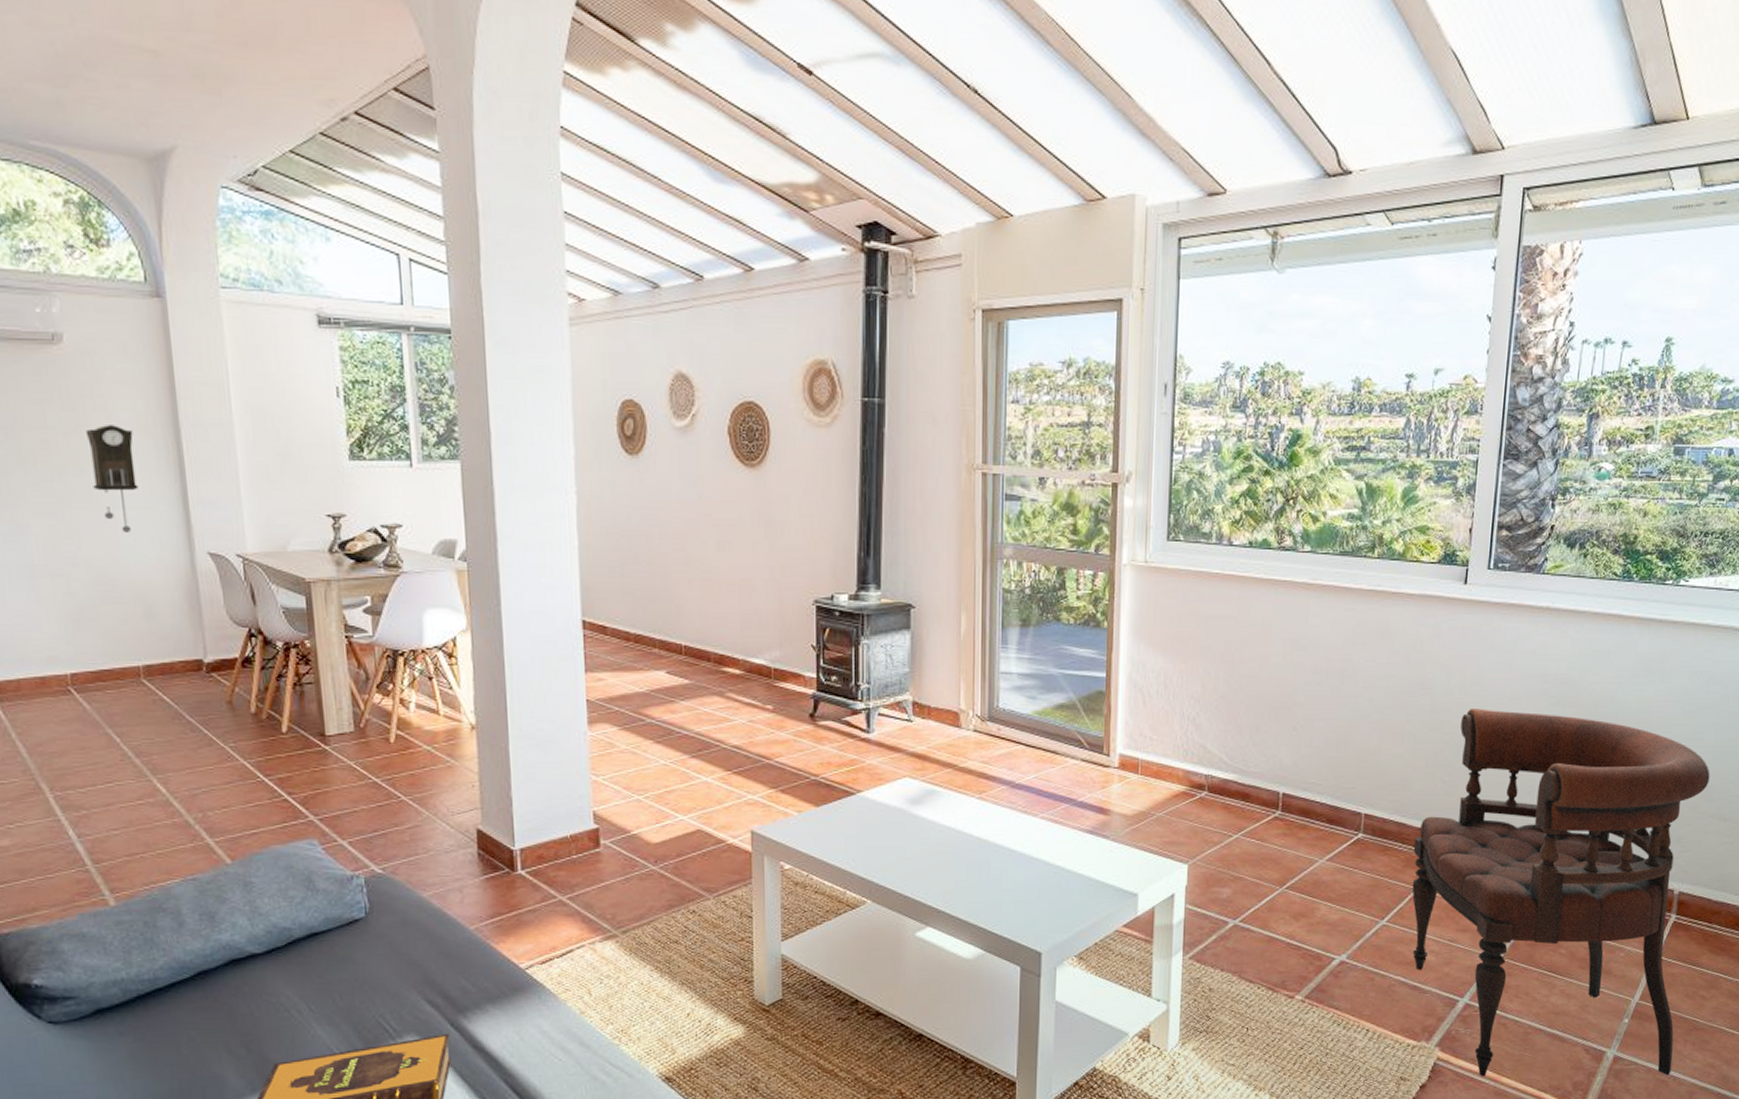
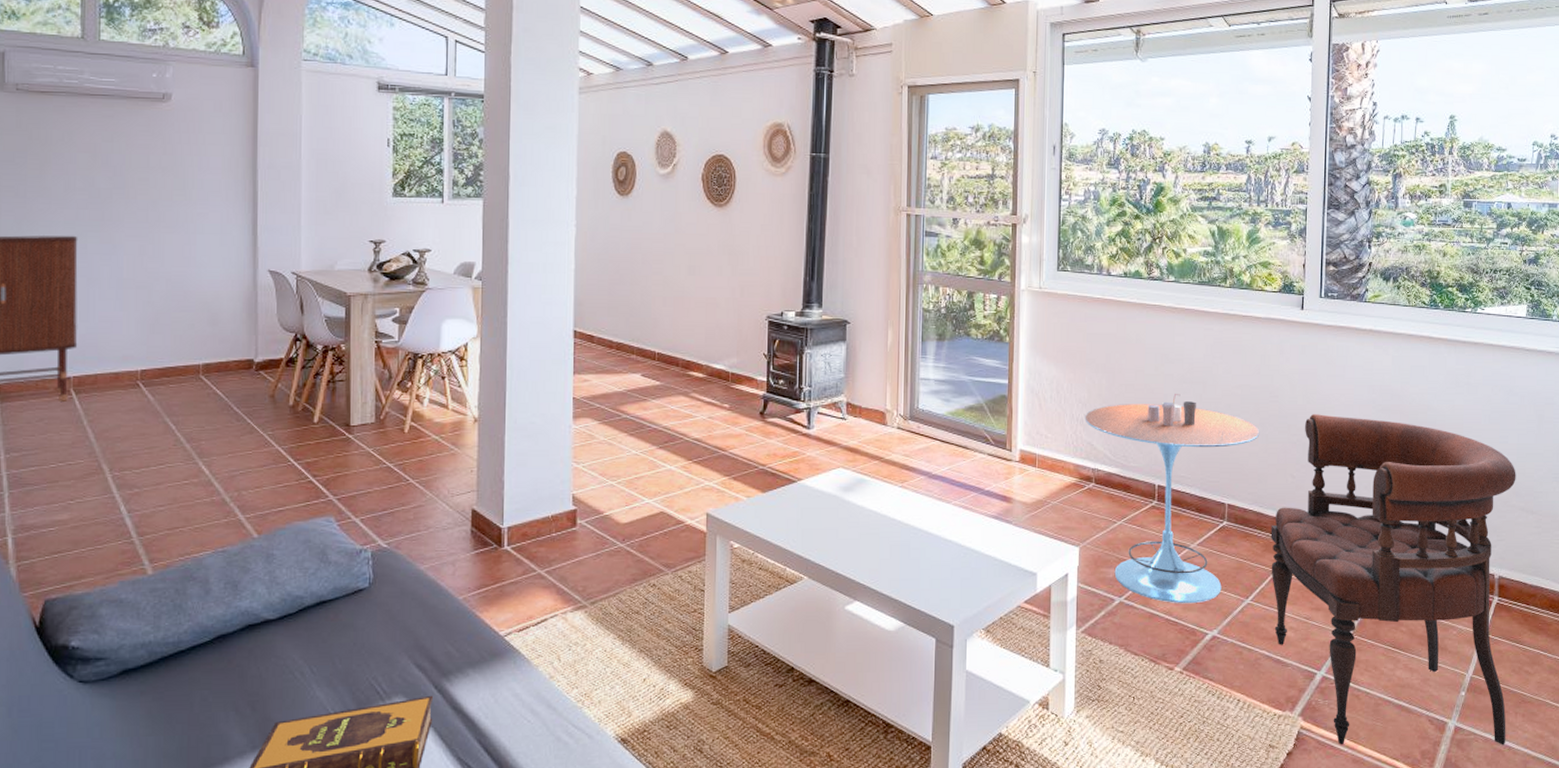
pendulum clock: present [85,425,139,532] -> none [180,166,218,253]
side table: none [1197,687,1407,926] -> present [1085,394,1260,604]

